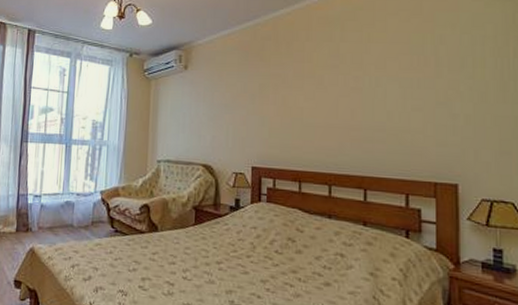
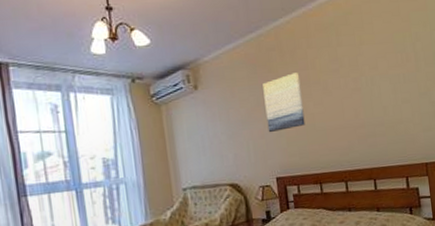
wall art: none [251,64,293,121] -> present [262,72,305,133]

